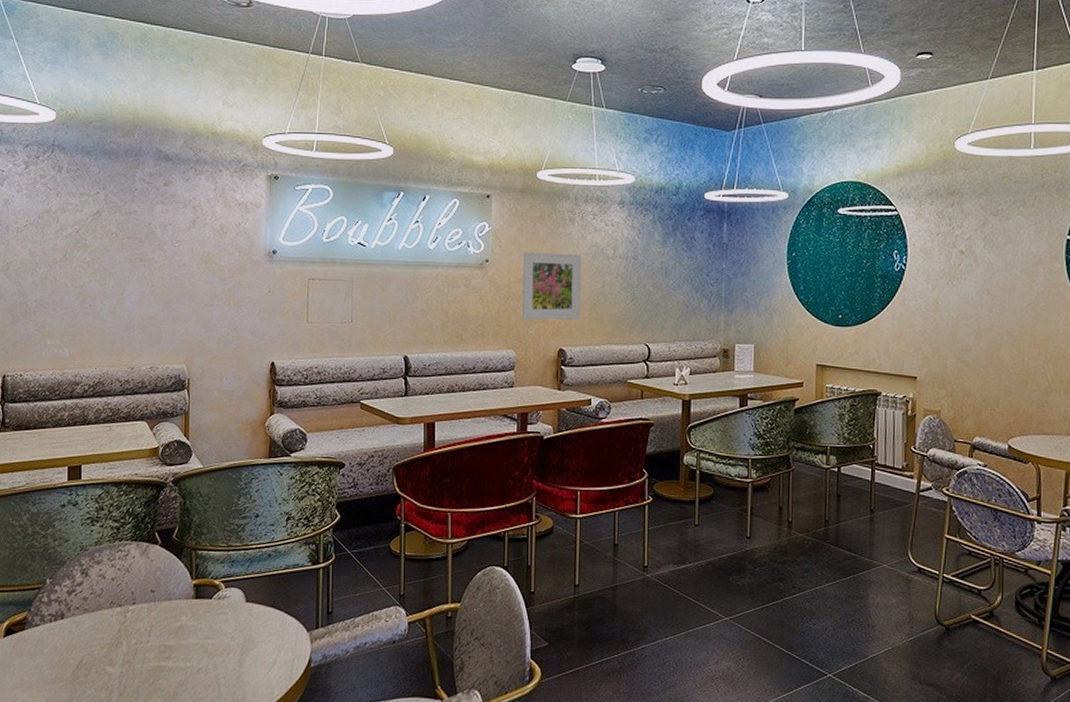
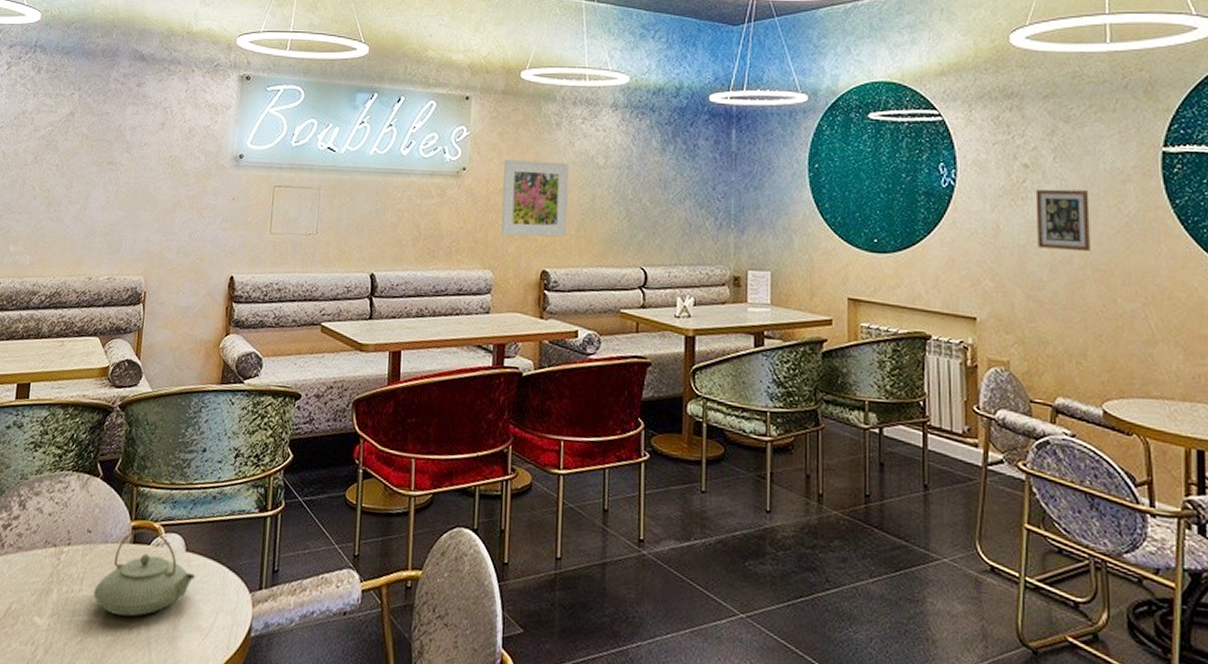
teapot: none [162,585,257,660] -> present [93,528,196,617]
picture frame: none [967,271,1009,322] -> present [1035,189,1090,252]

